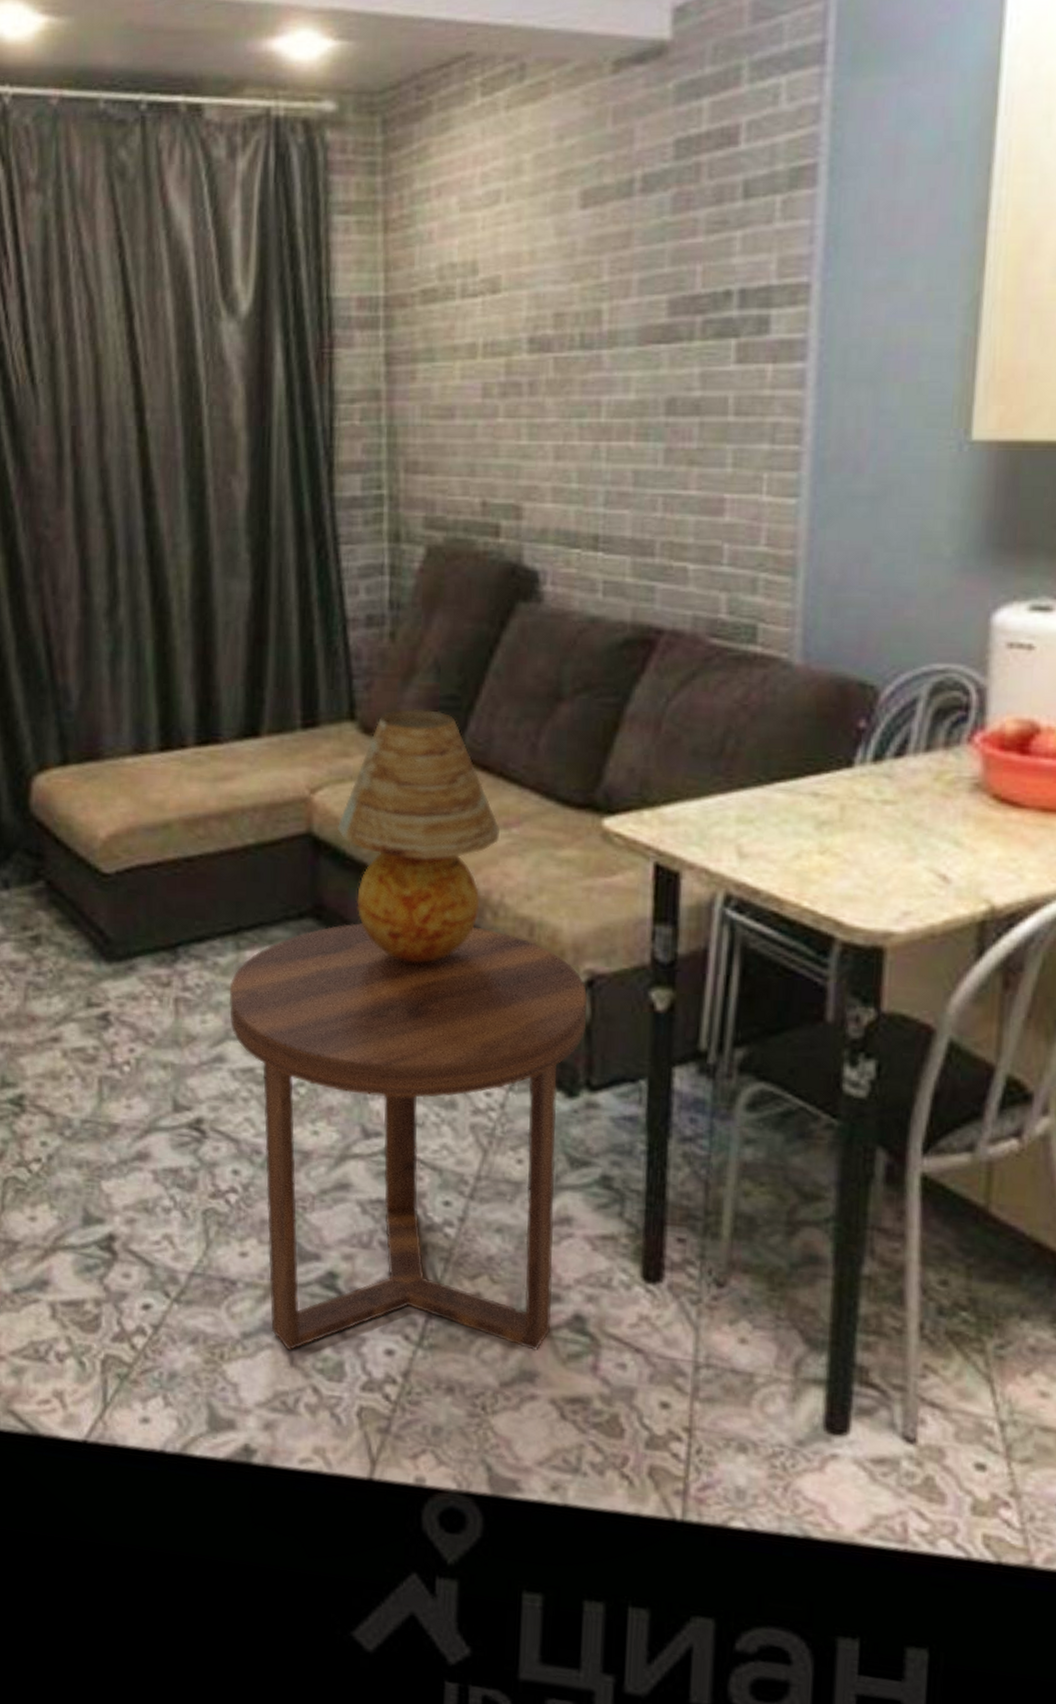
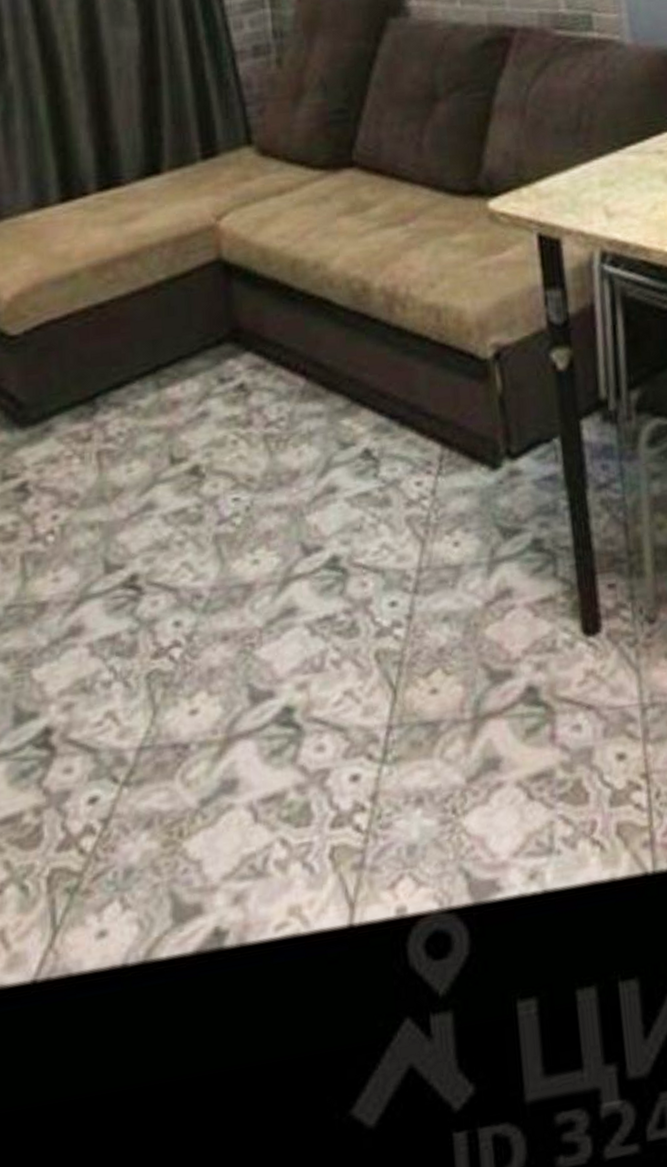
side table: present [229,922,588,1352] -> none [153,322,507,807]
table lamp: present [336,709,500,963] -> none [245,125,399,369]

